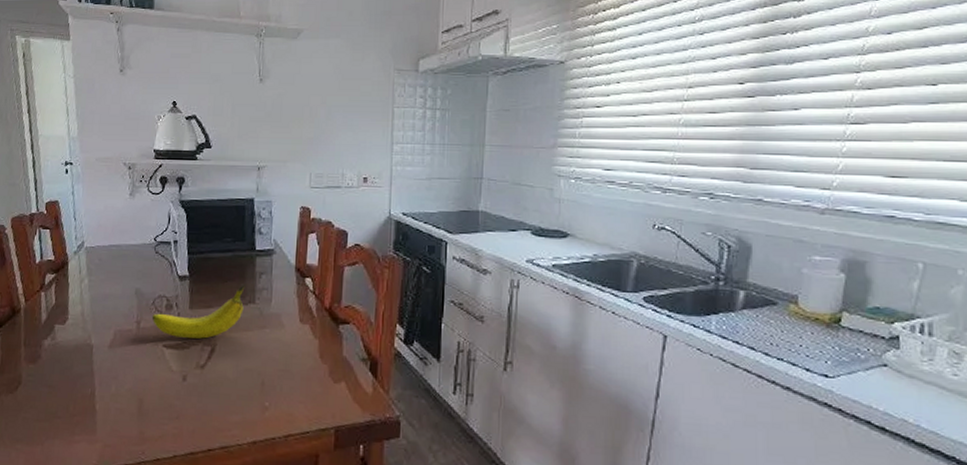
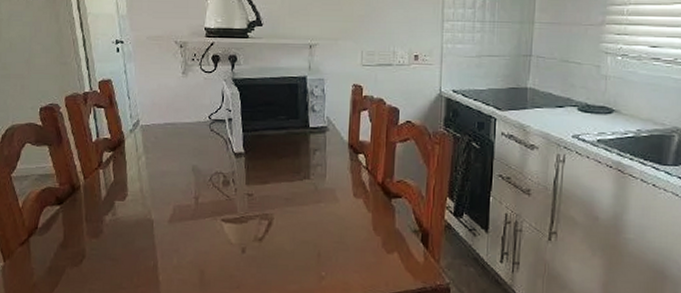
fruit: present [151,285,245,339] -> none [209,161,300,213]

